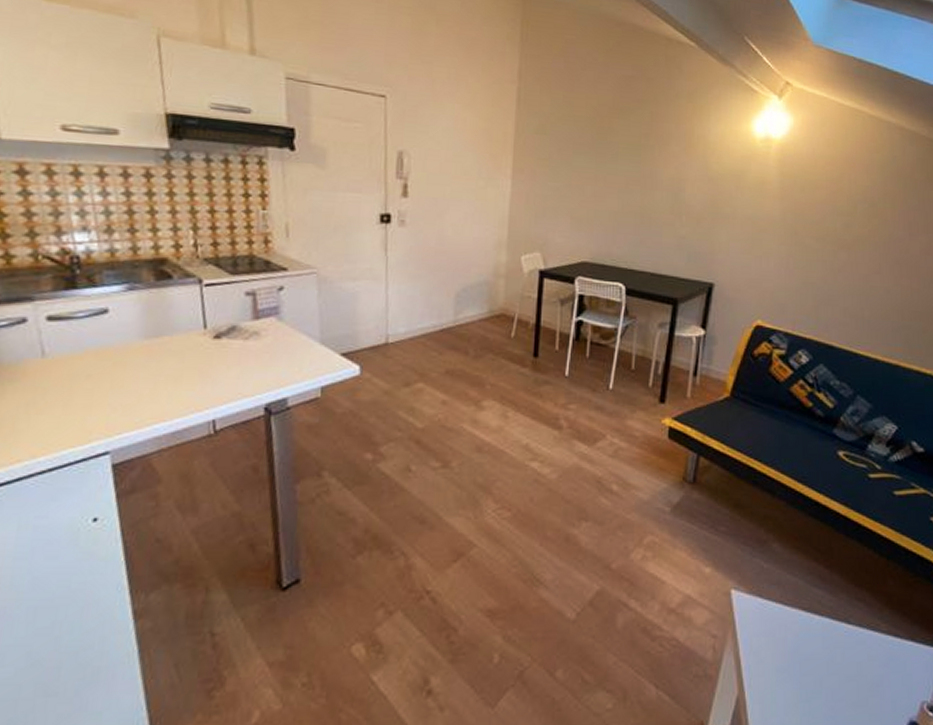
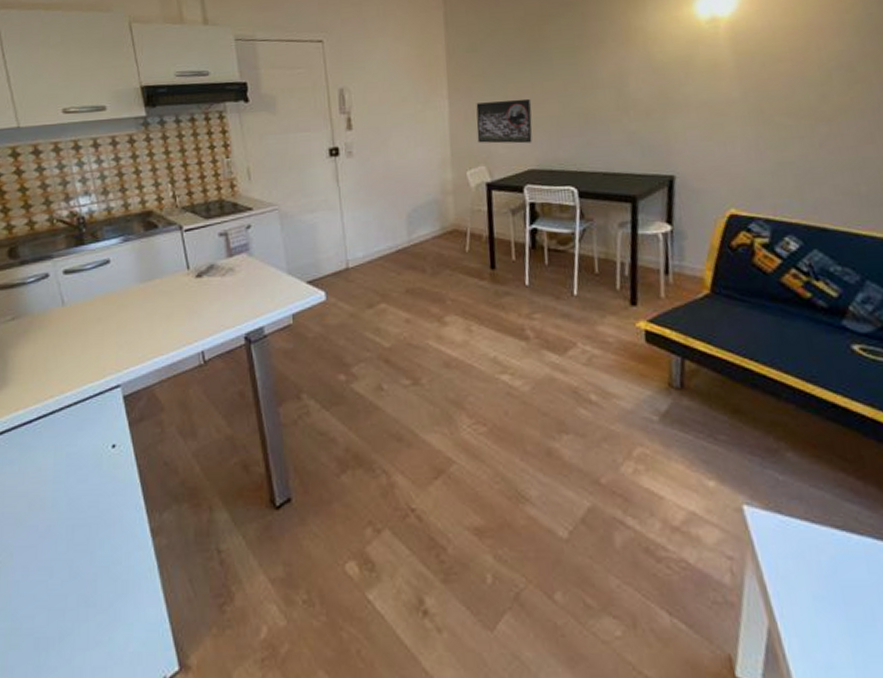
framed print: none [536,187,593,235] -> present [476,98,532,144]

